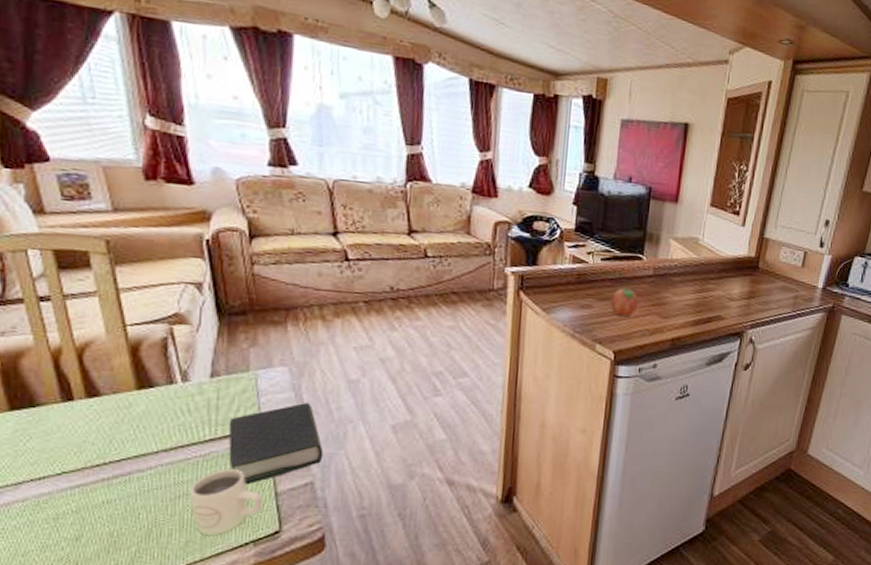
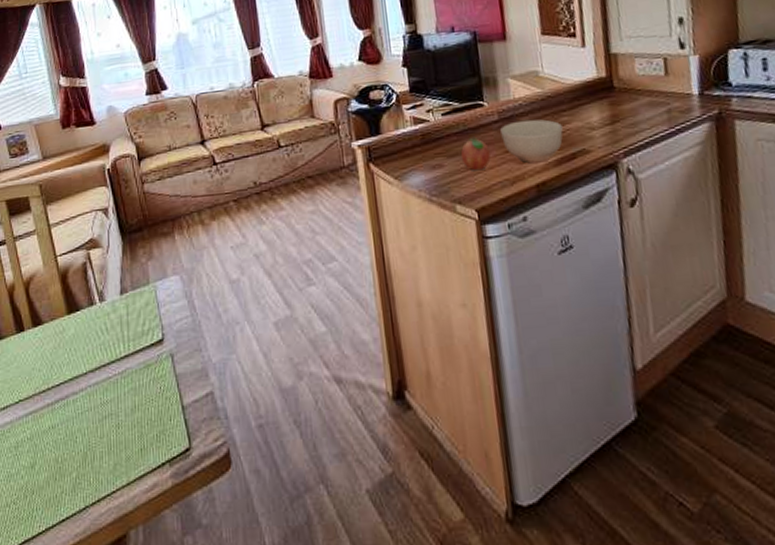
mug: present [189,469,263,536] -> none [113,384,173,458]
book: present [228,402,324,485] -> none [138,308,219,400]
bowl: none [651,279,707,320] -> present [500,119,563,164]

